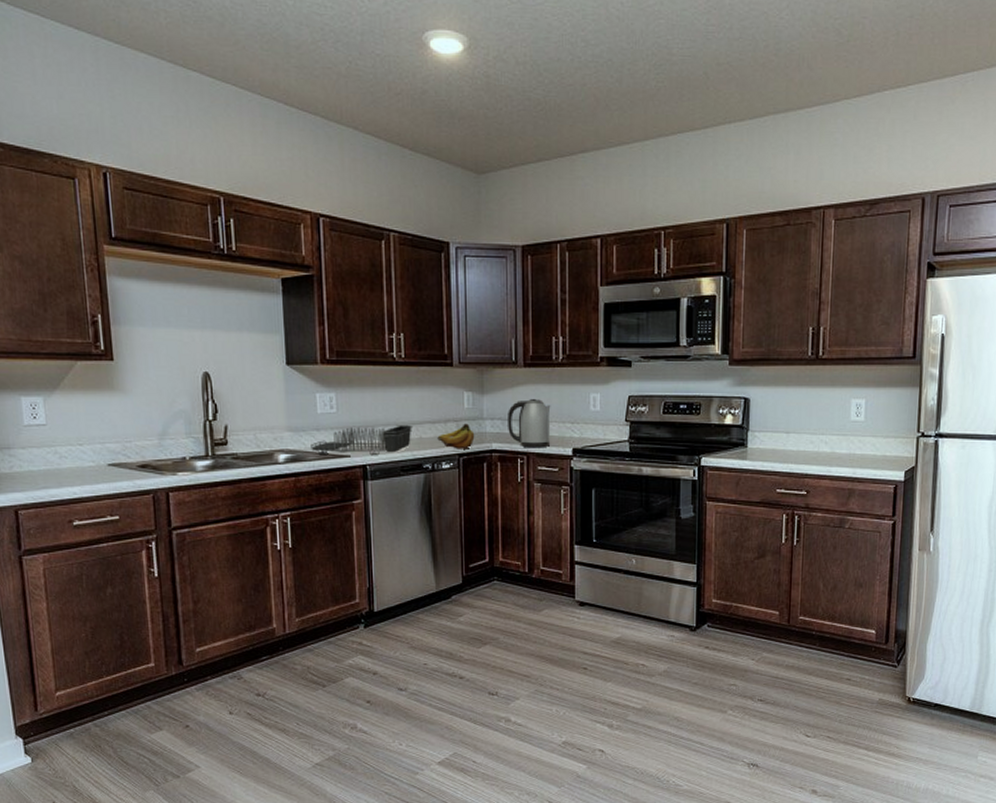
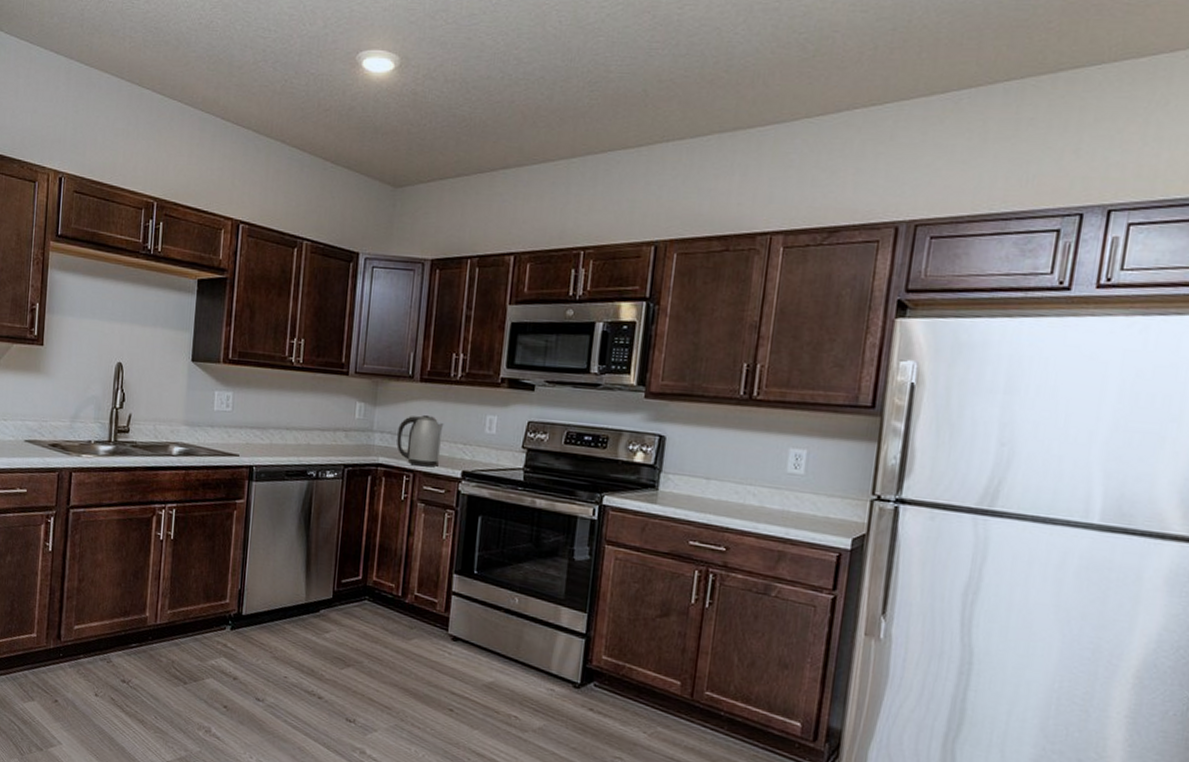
dish rack: present [311,425,412,456] -> none [203,427,302,458]
fruit: present [437,423,475,449] -> none [325,434,363,461]

